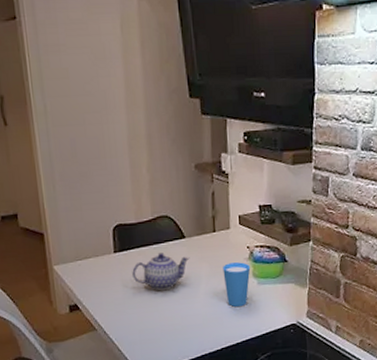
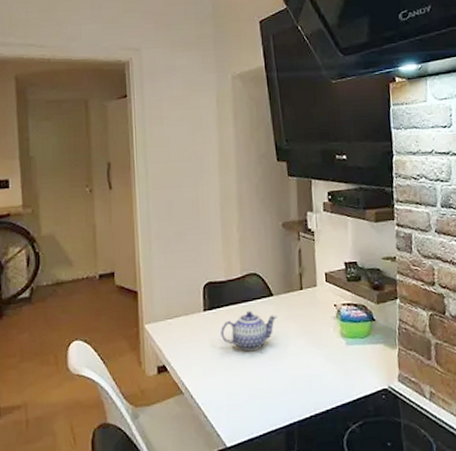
cup: present [223,262,251,308] -> none [310,321,339,370]

